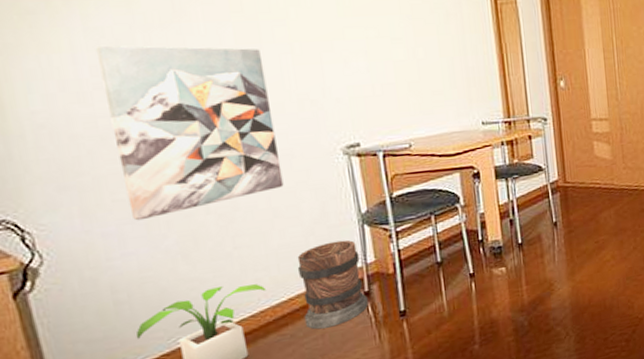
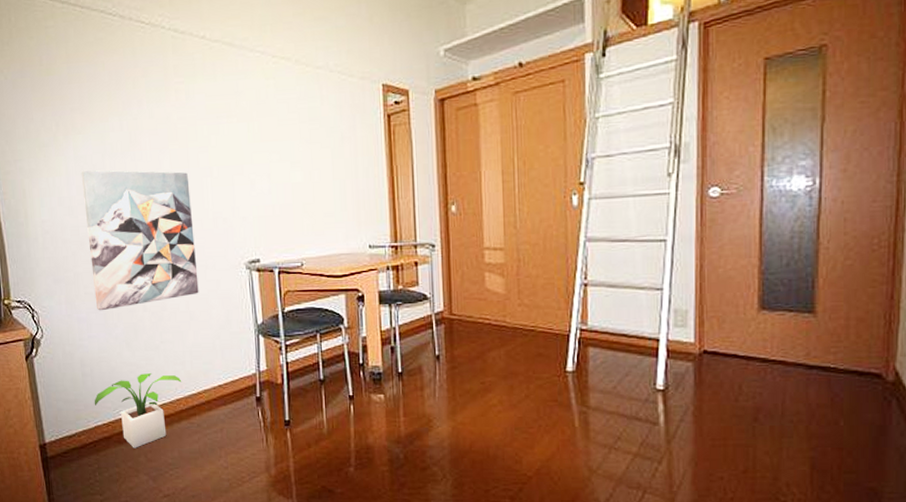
wooden barrel: present [297,240,368,330] -> none [205,347,259,424]

